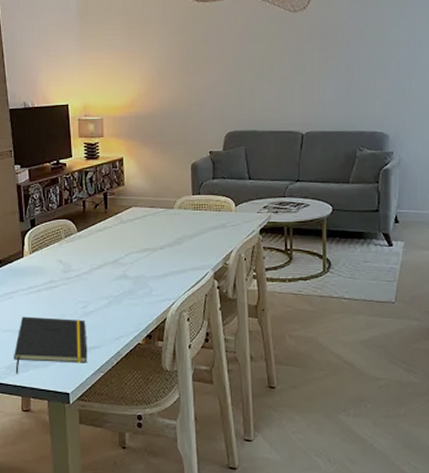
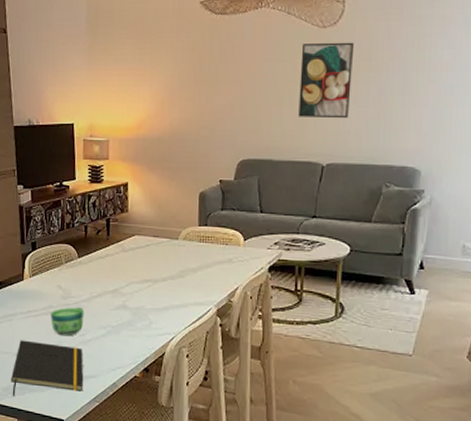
cup: none [52,280,86,310] -> present [51,307,85,336]
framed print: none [276,24,323,92] -> present [298,42,355,119]

